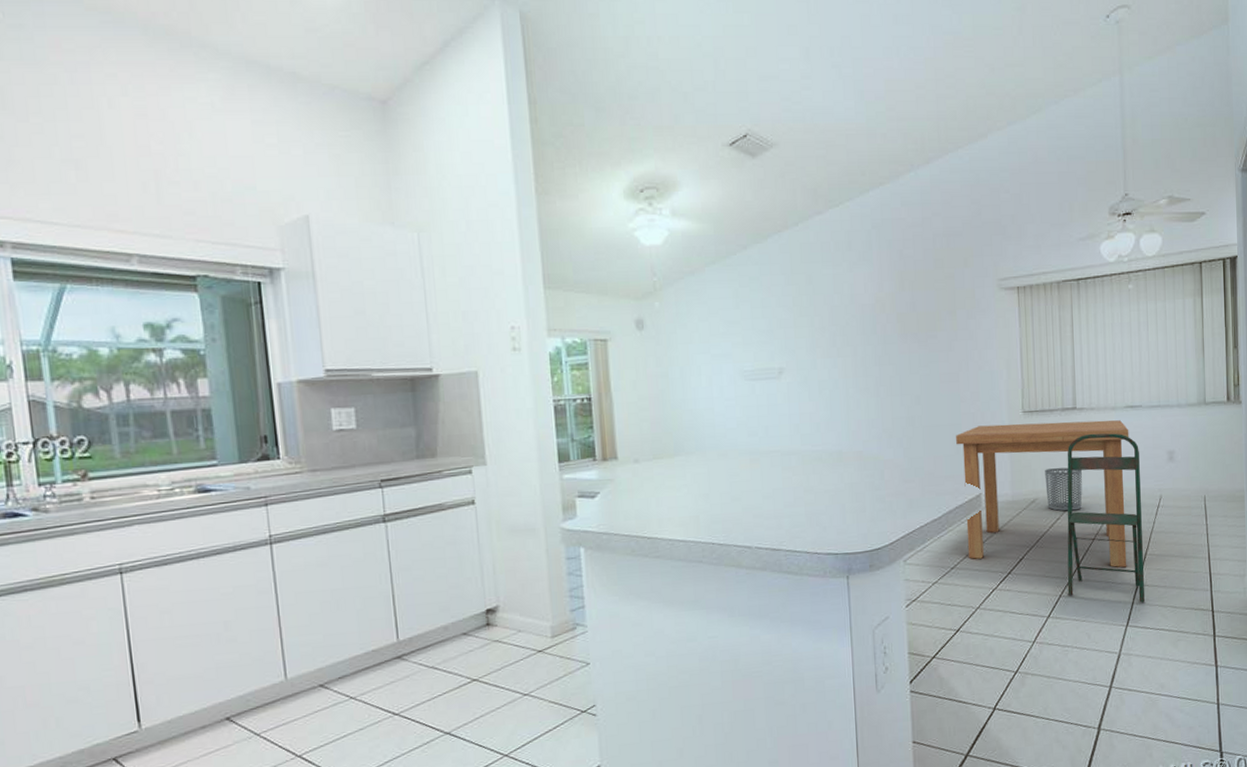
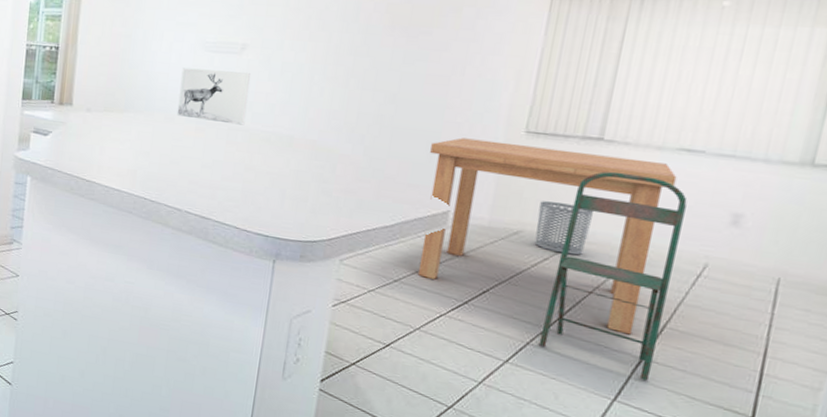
wall art: none [726,395,796,451] -> present [177,67,252,126]

